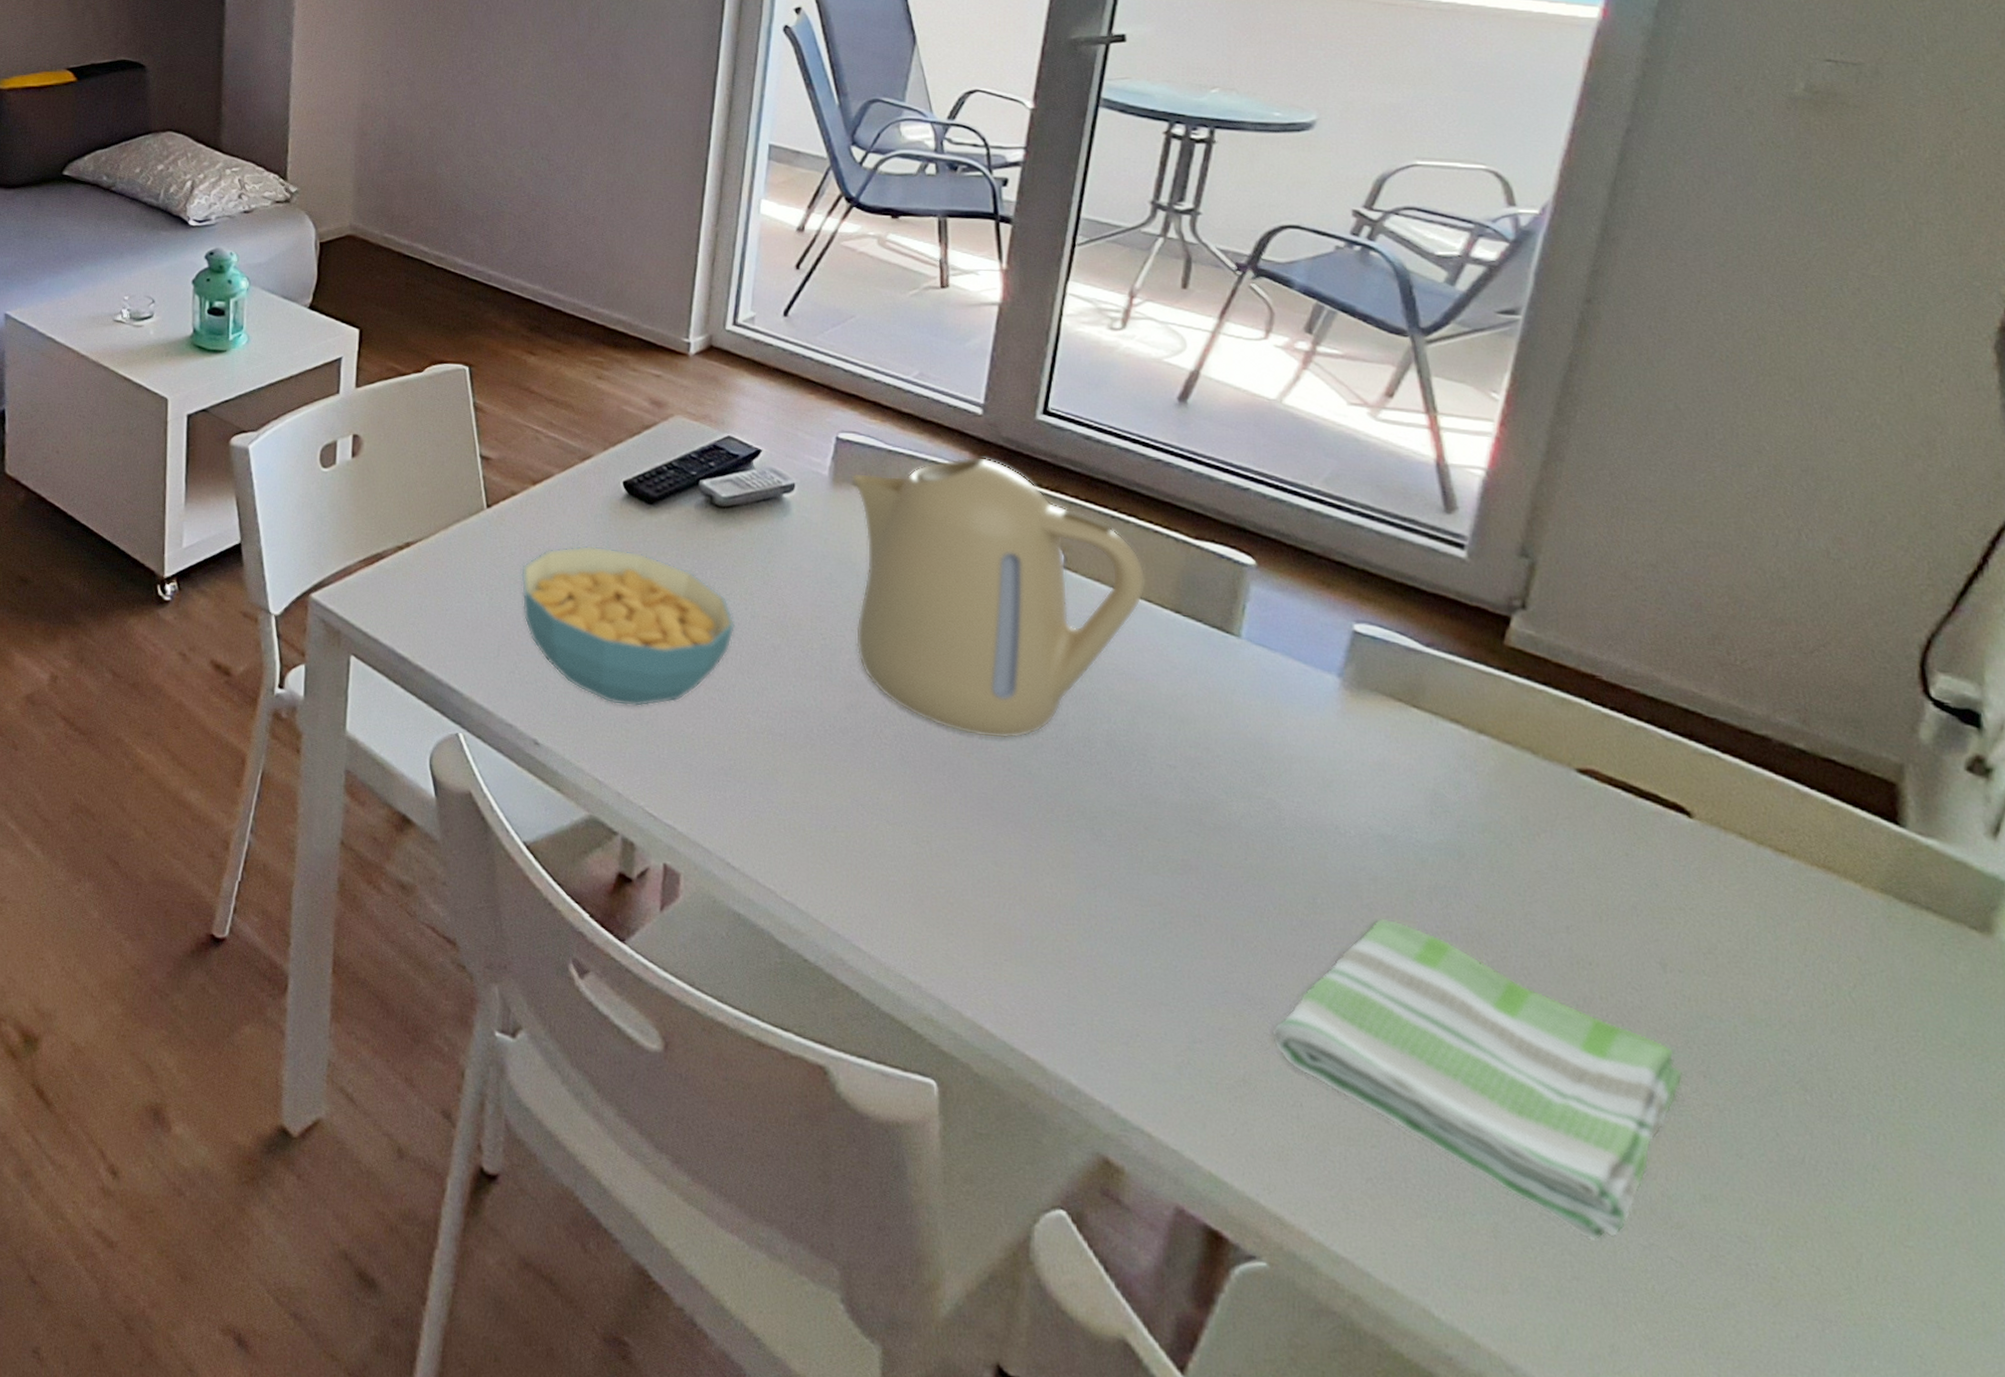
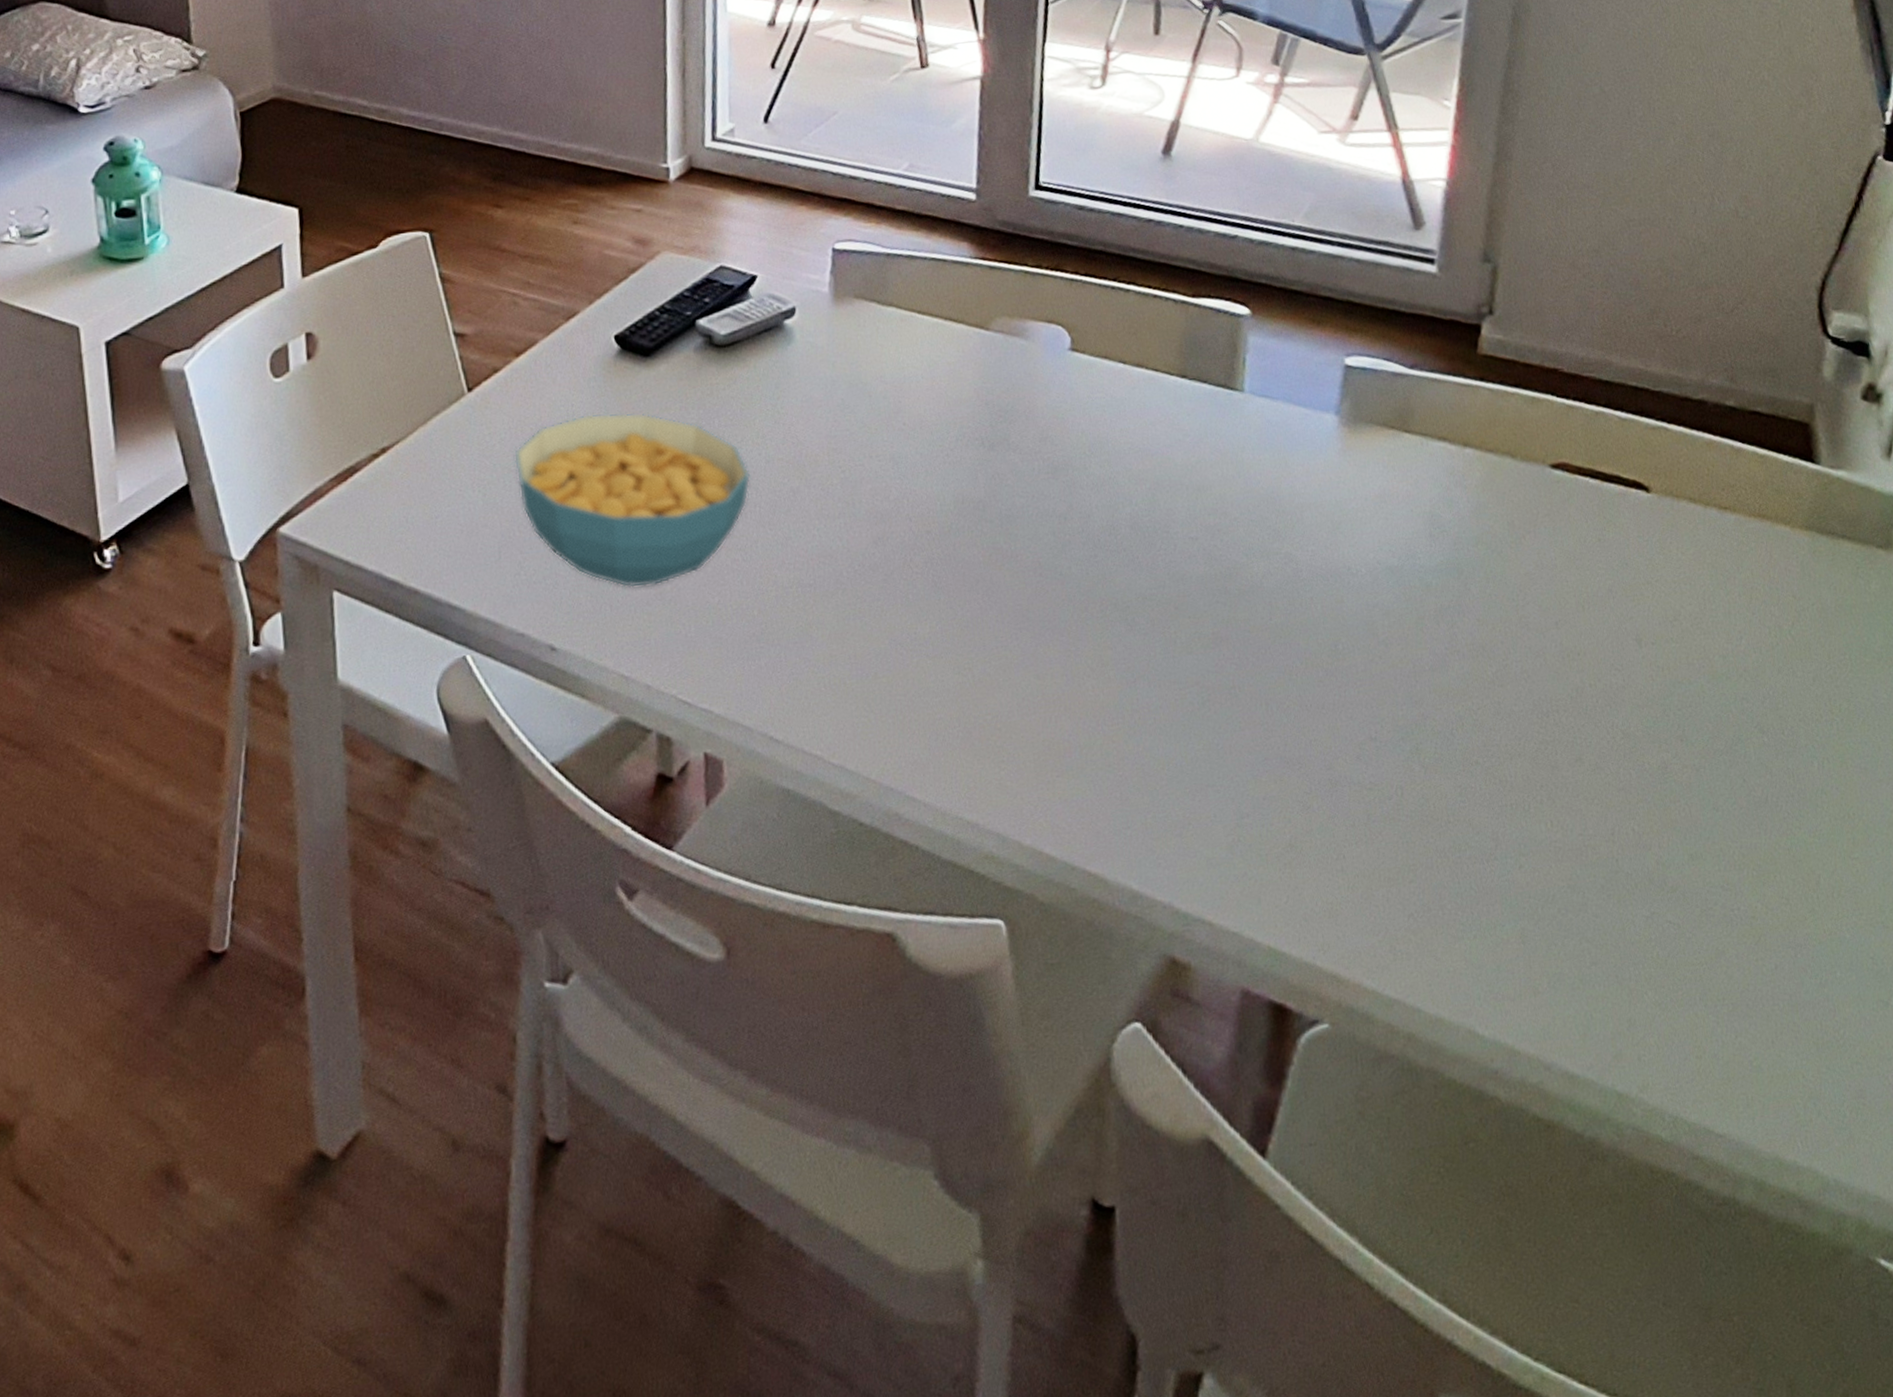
kettle: present [851,456,1146,739] -> none [852,245,1152,546]
dish towel: present [1271,918,1684,1243] -> none [1310,650,1665,926]

